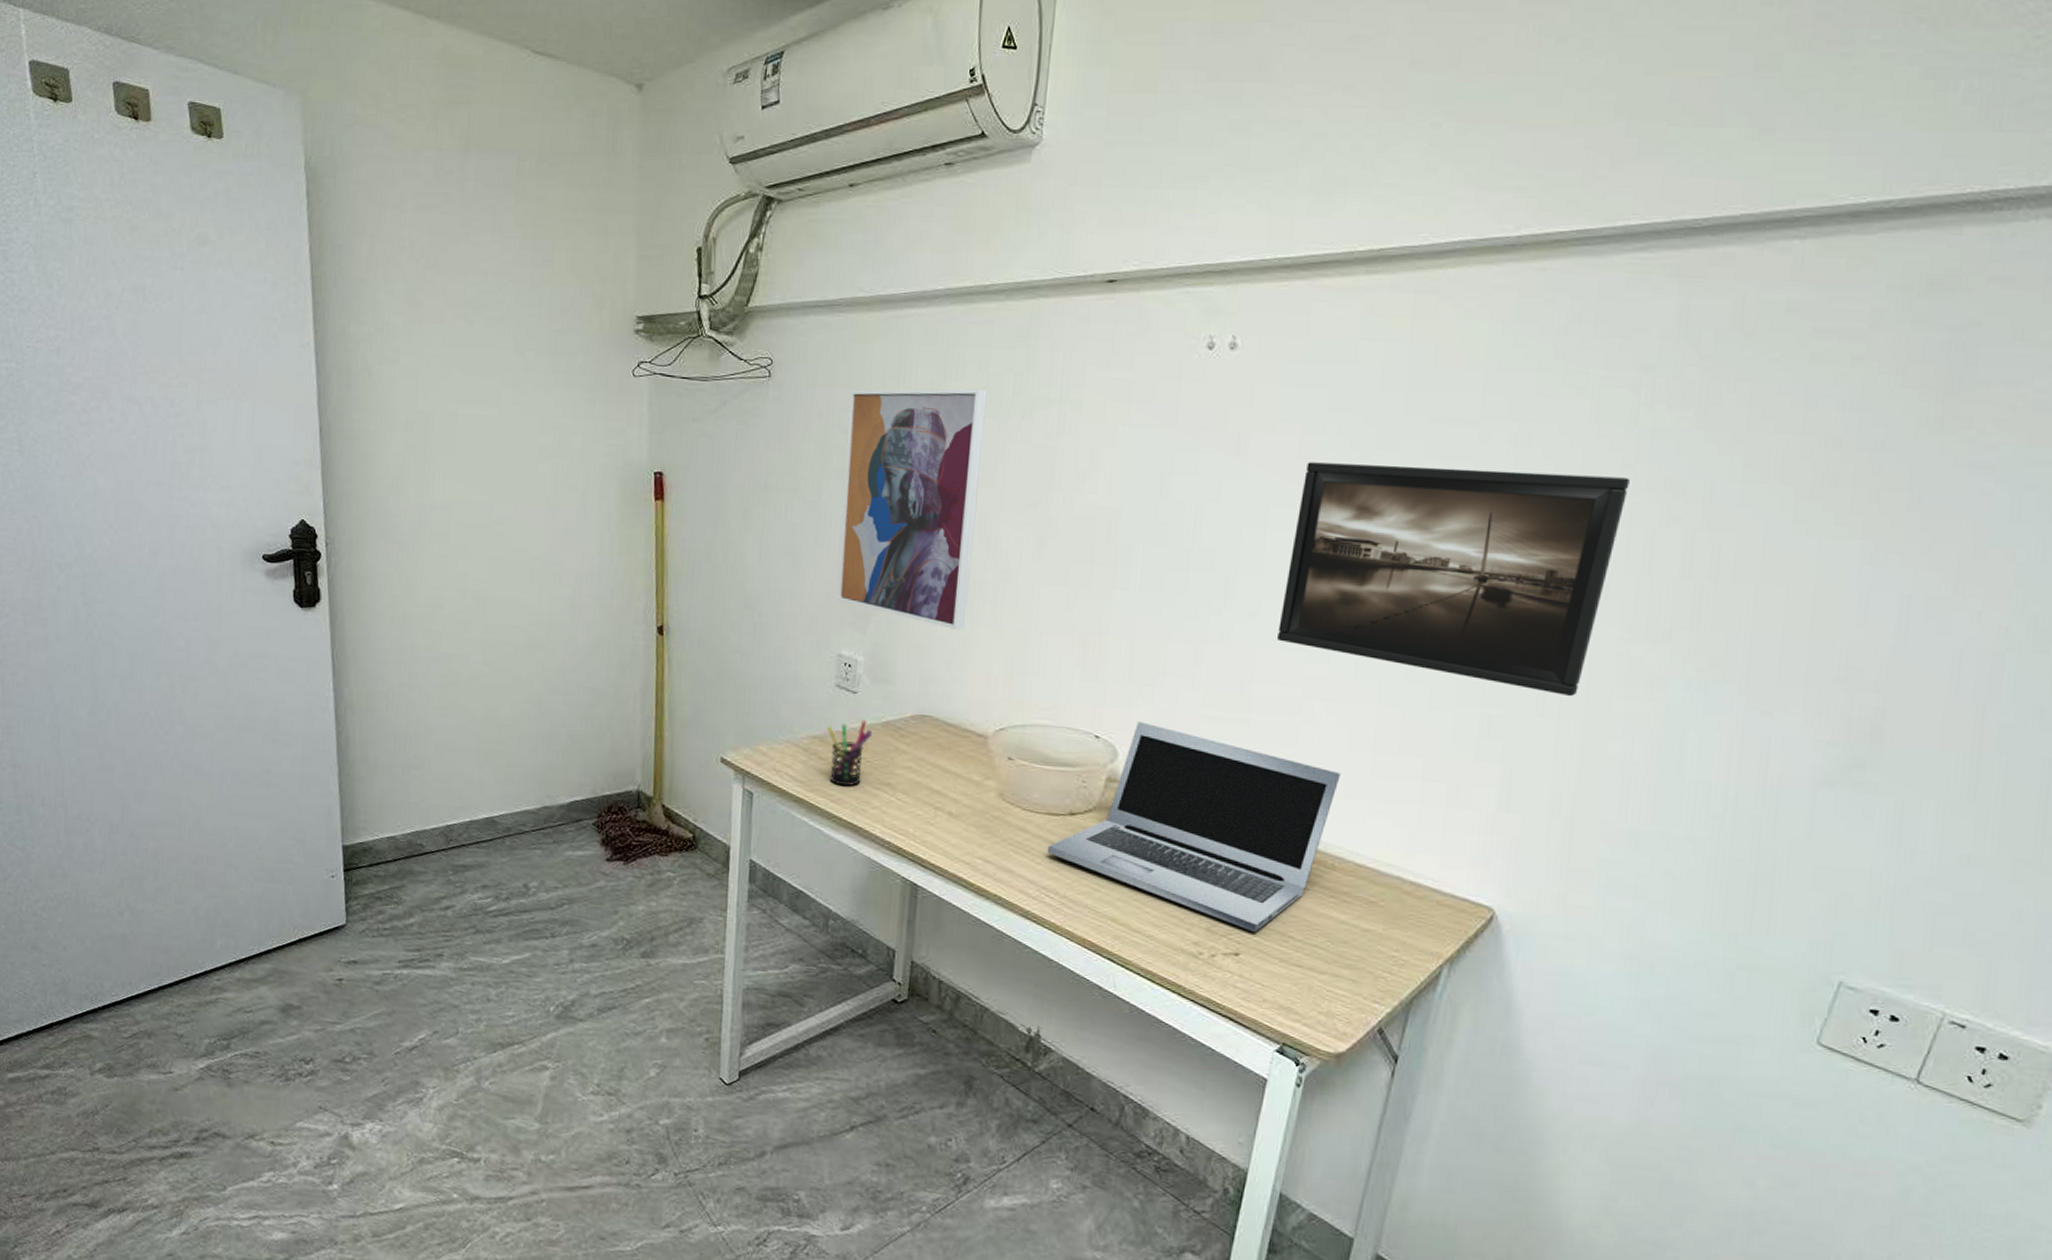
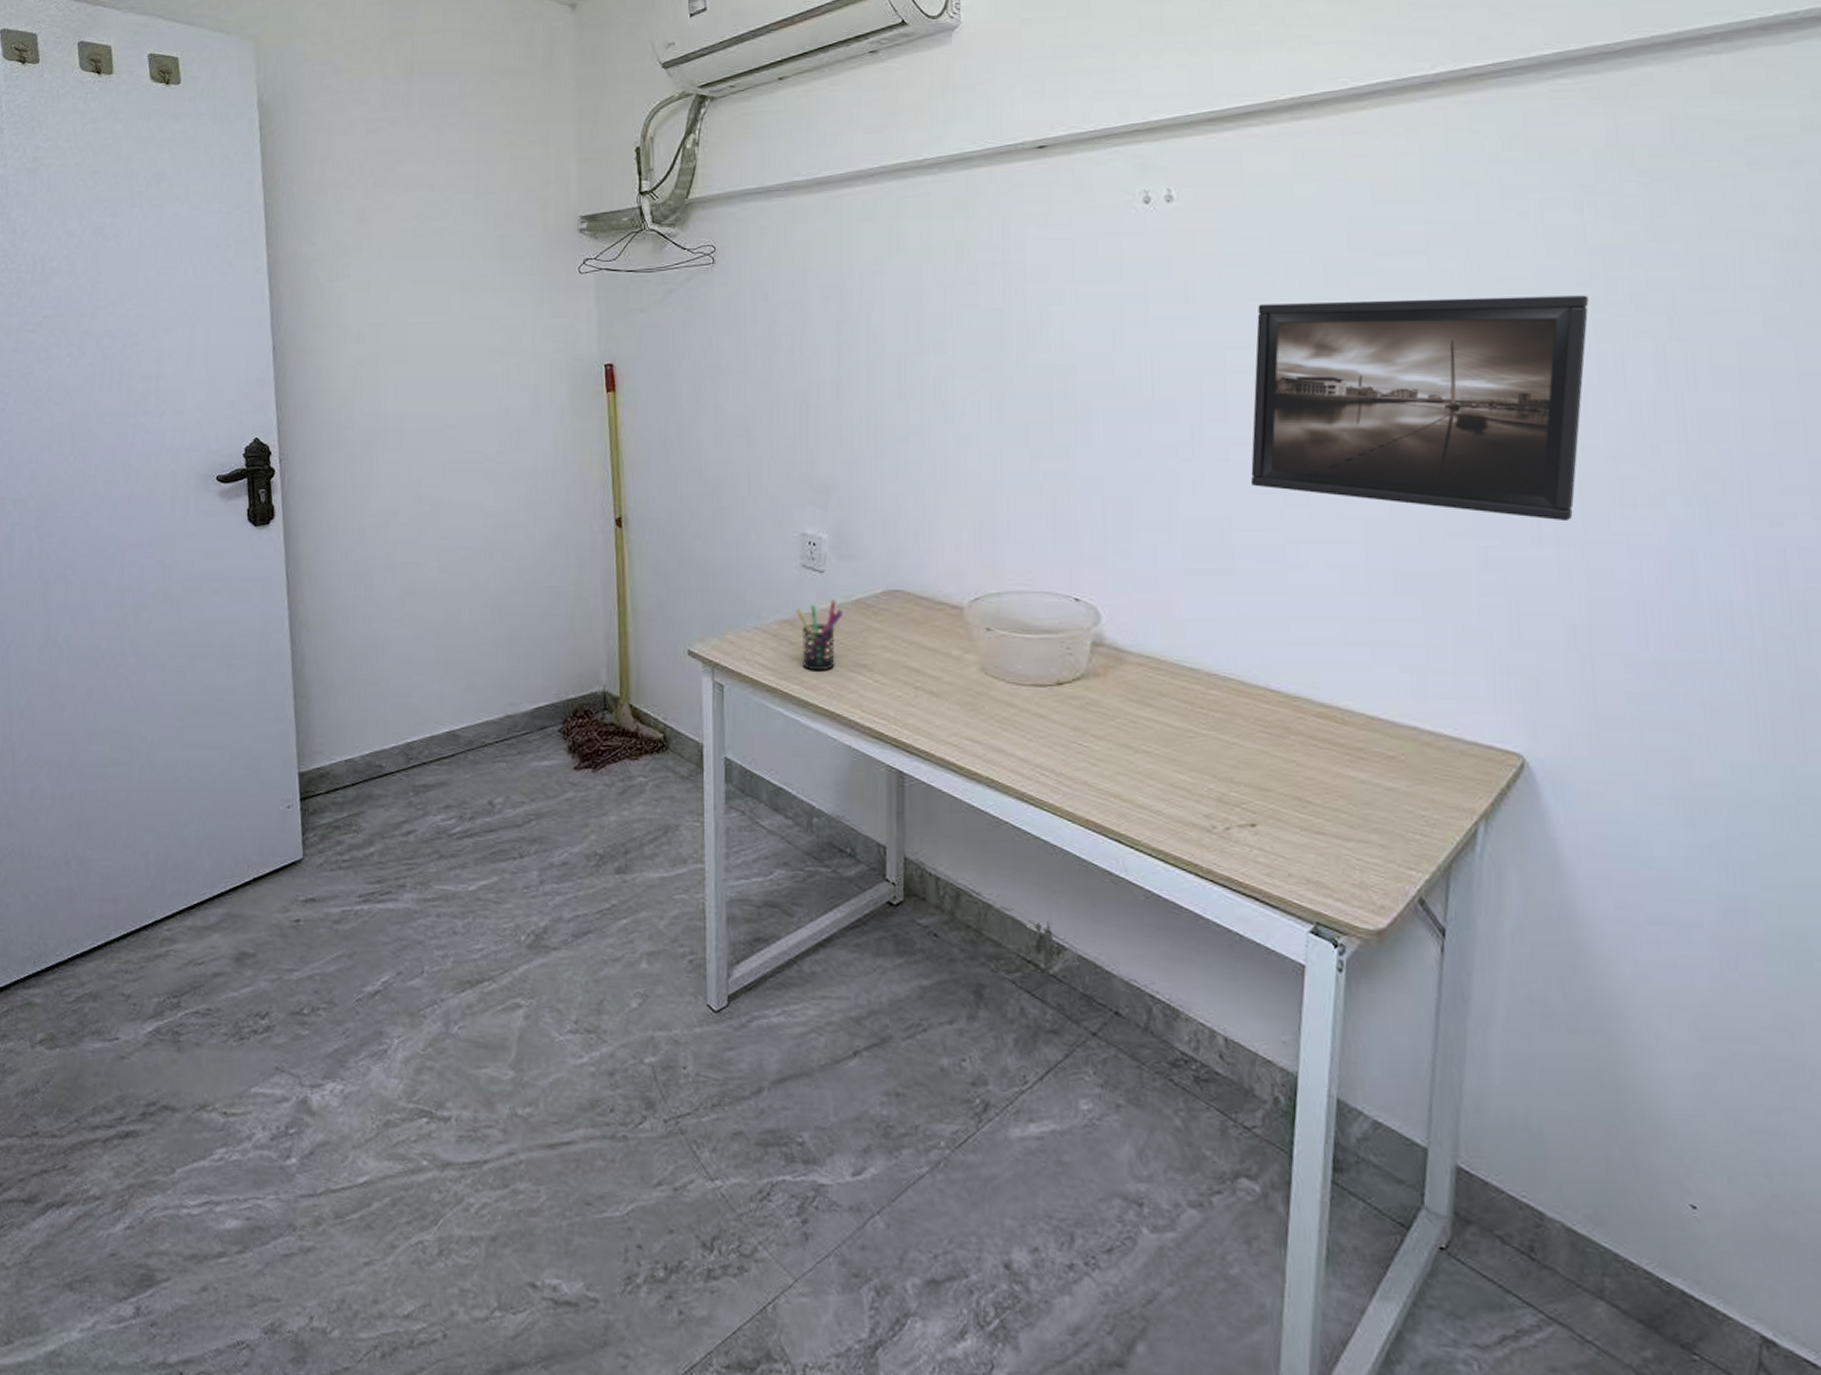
wall art: present [836,388,987,630] -> none [794,259,930,499]
laptop: present [1047,721,1341,933] -> none [1037,580,1338,800]

